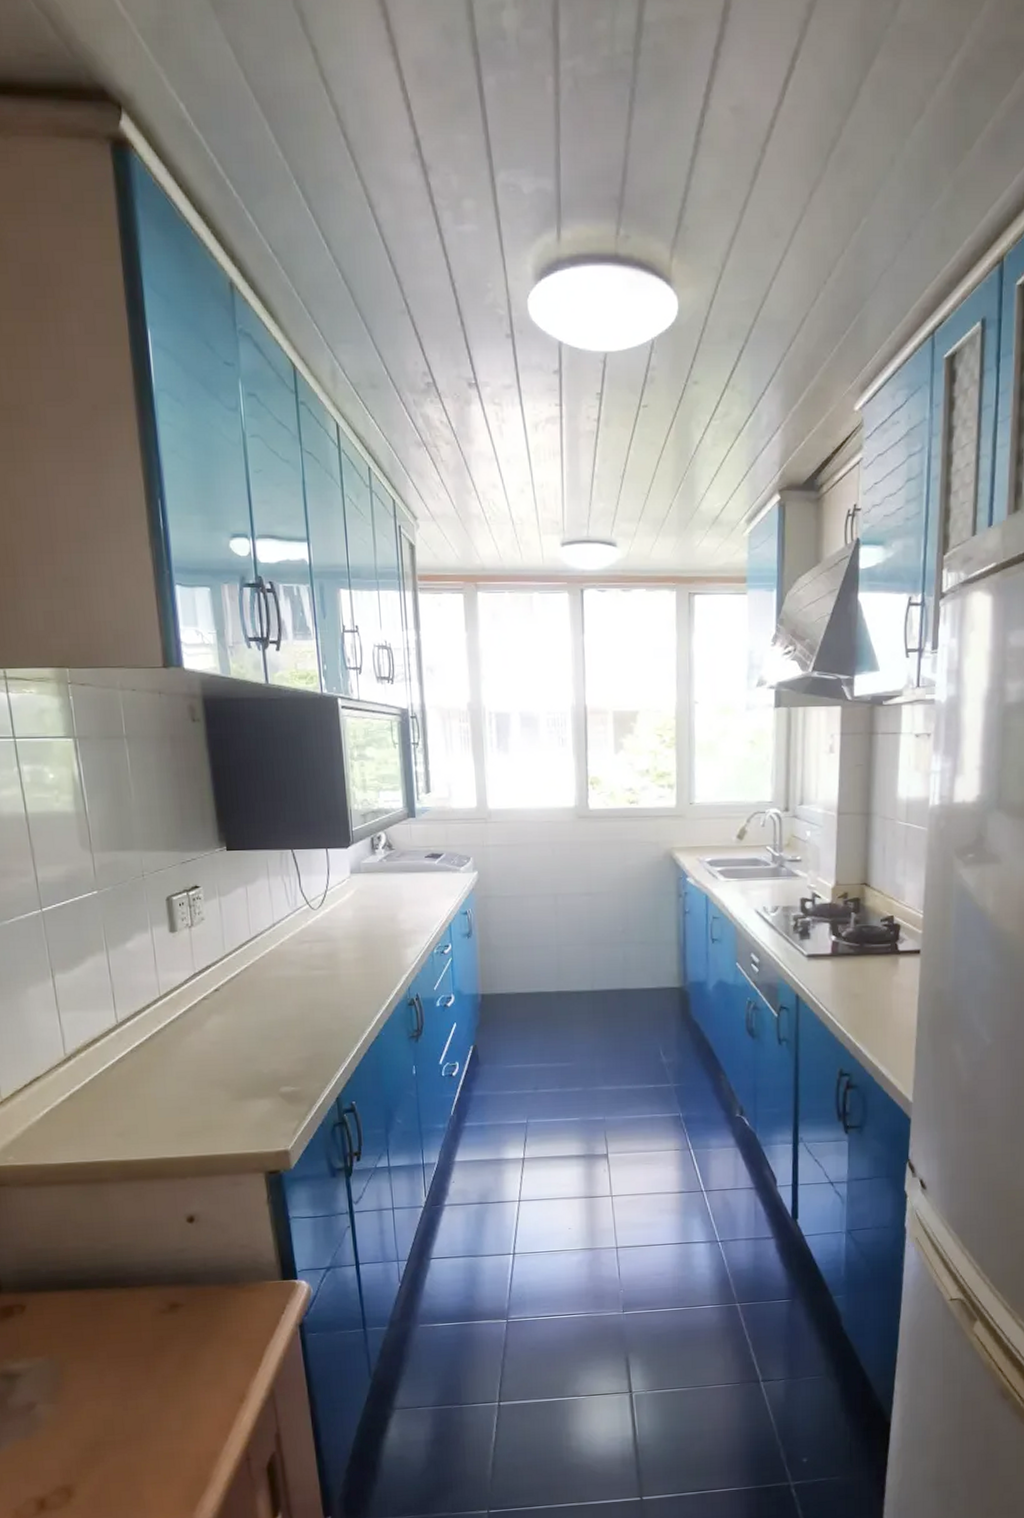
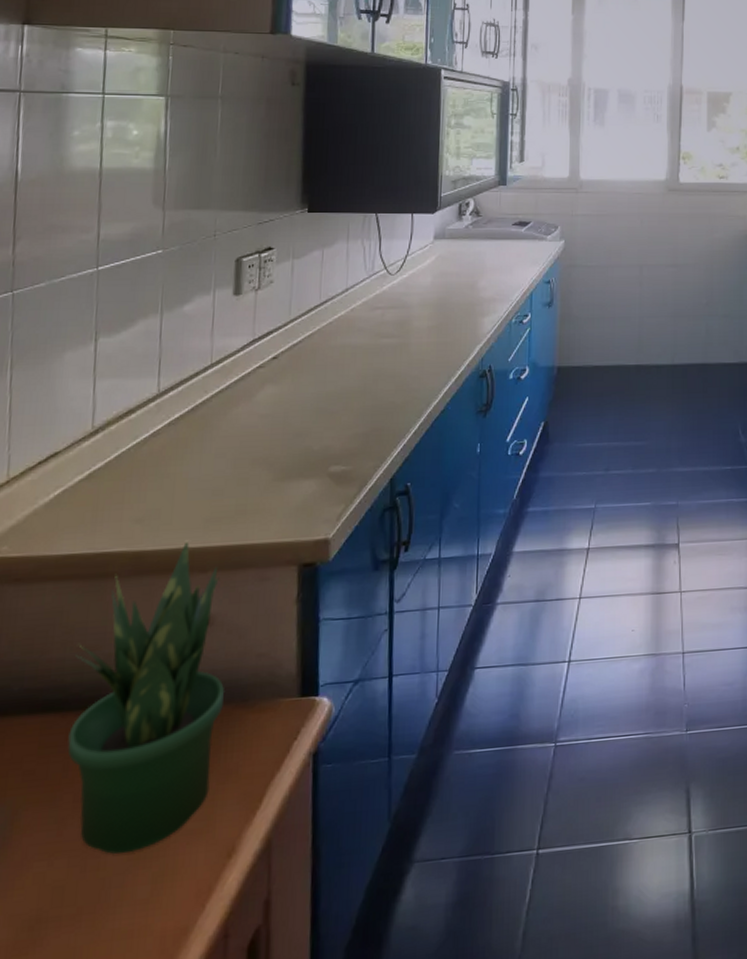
planter: none [87,1153,218,1397] -> present [67,542,225,854]

